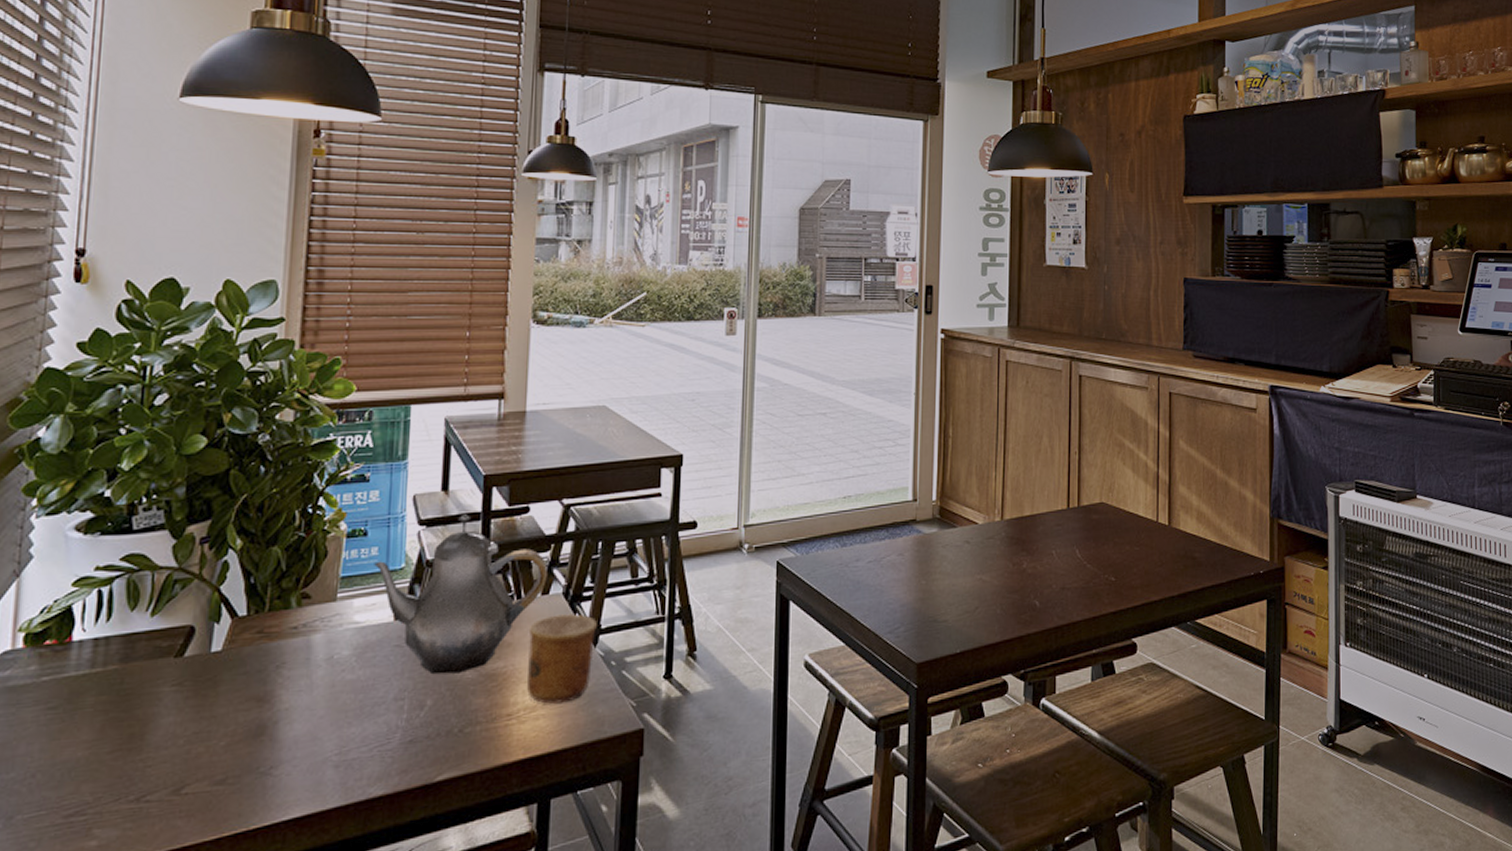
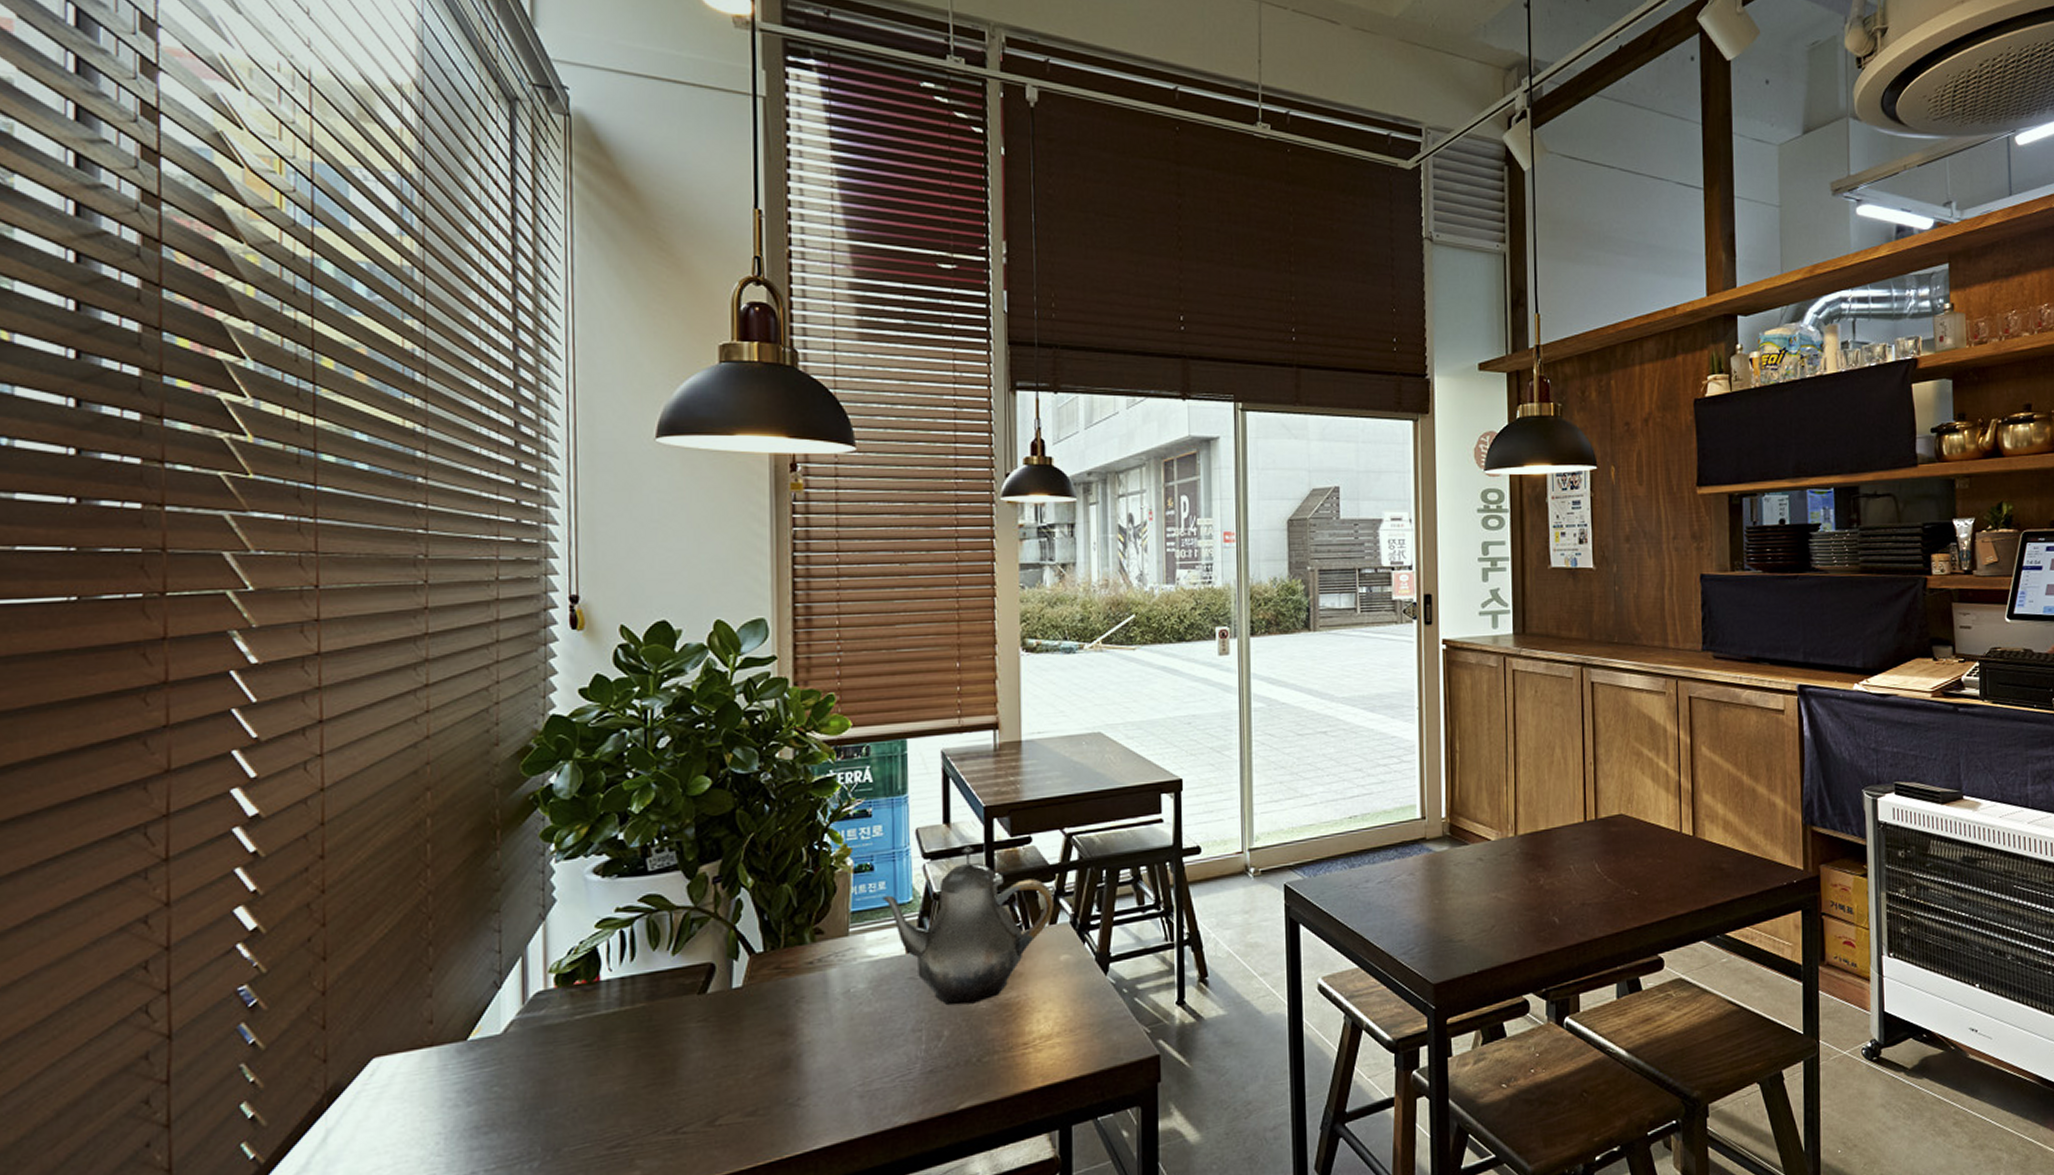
cup: present [526,614,597,704] -> none [1040,942,1106,1032]

